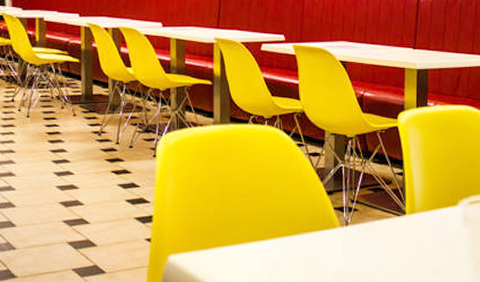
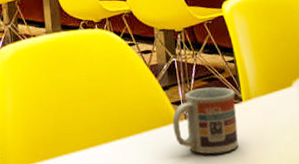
cup: none [333,197,399,263] -> present [172,87,238,154]

